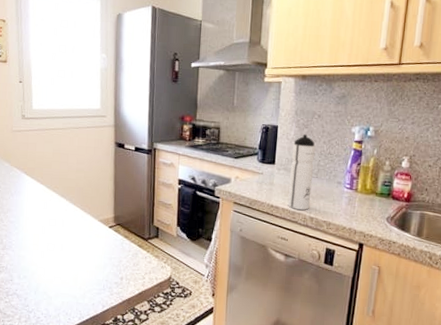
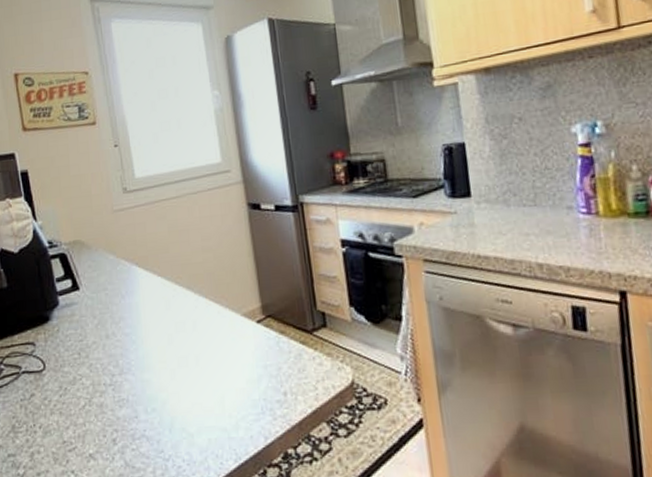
water bottle: present [287,134,316,210] -> none [490,147,534,256]

